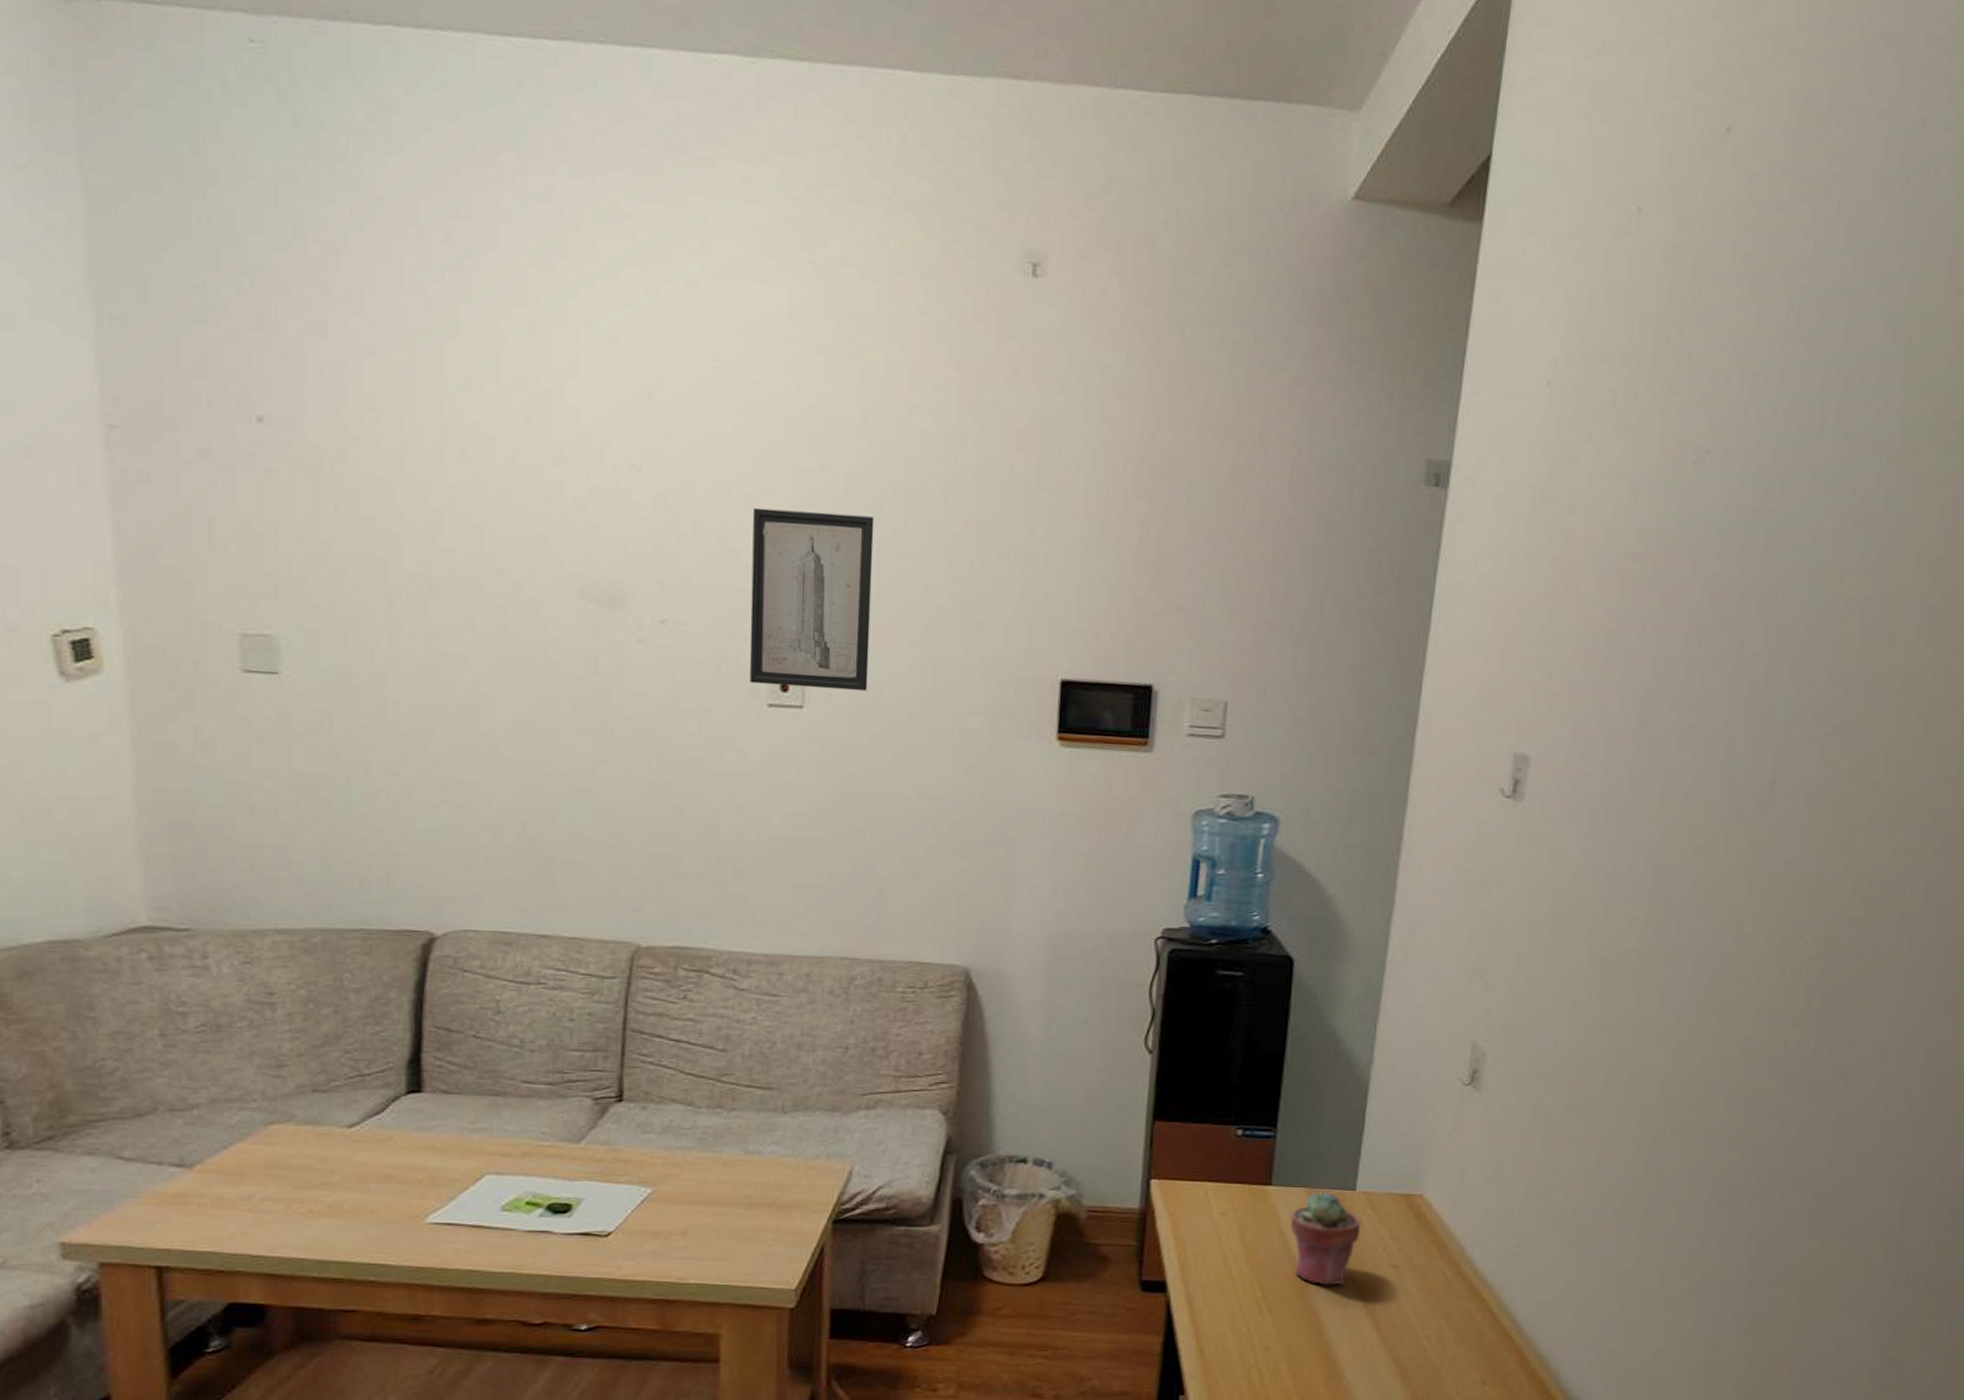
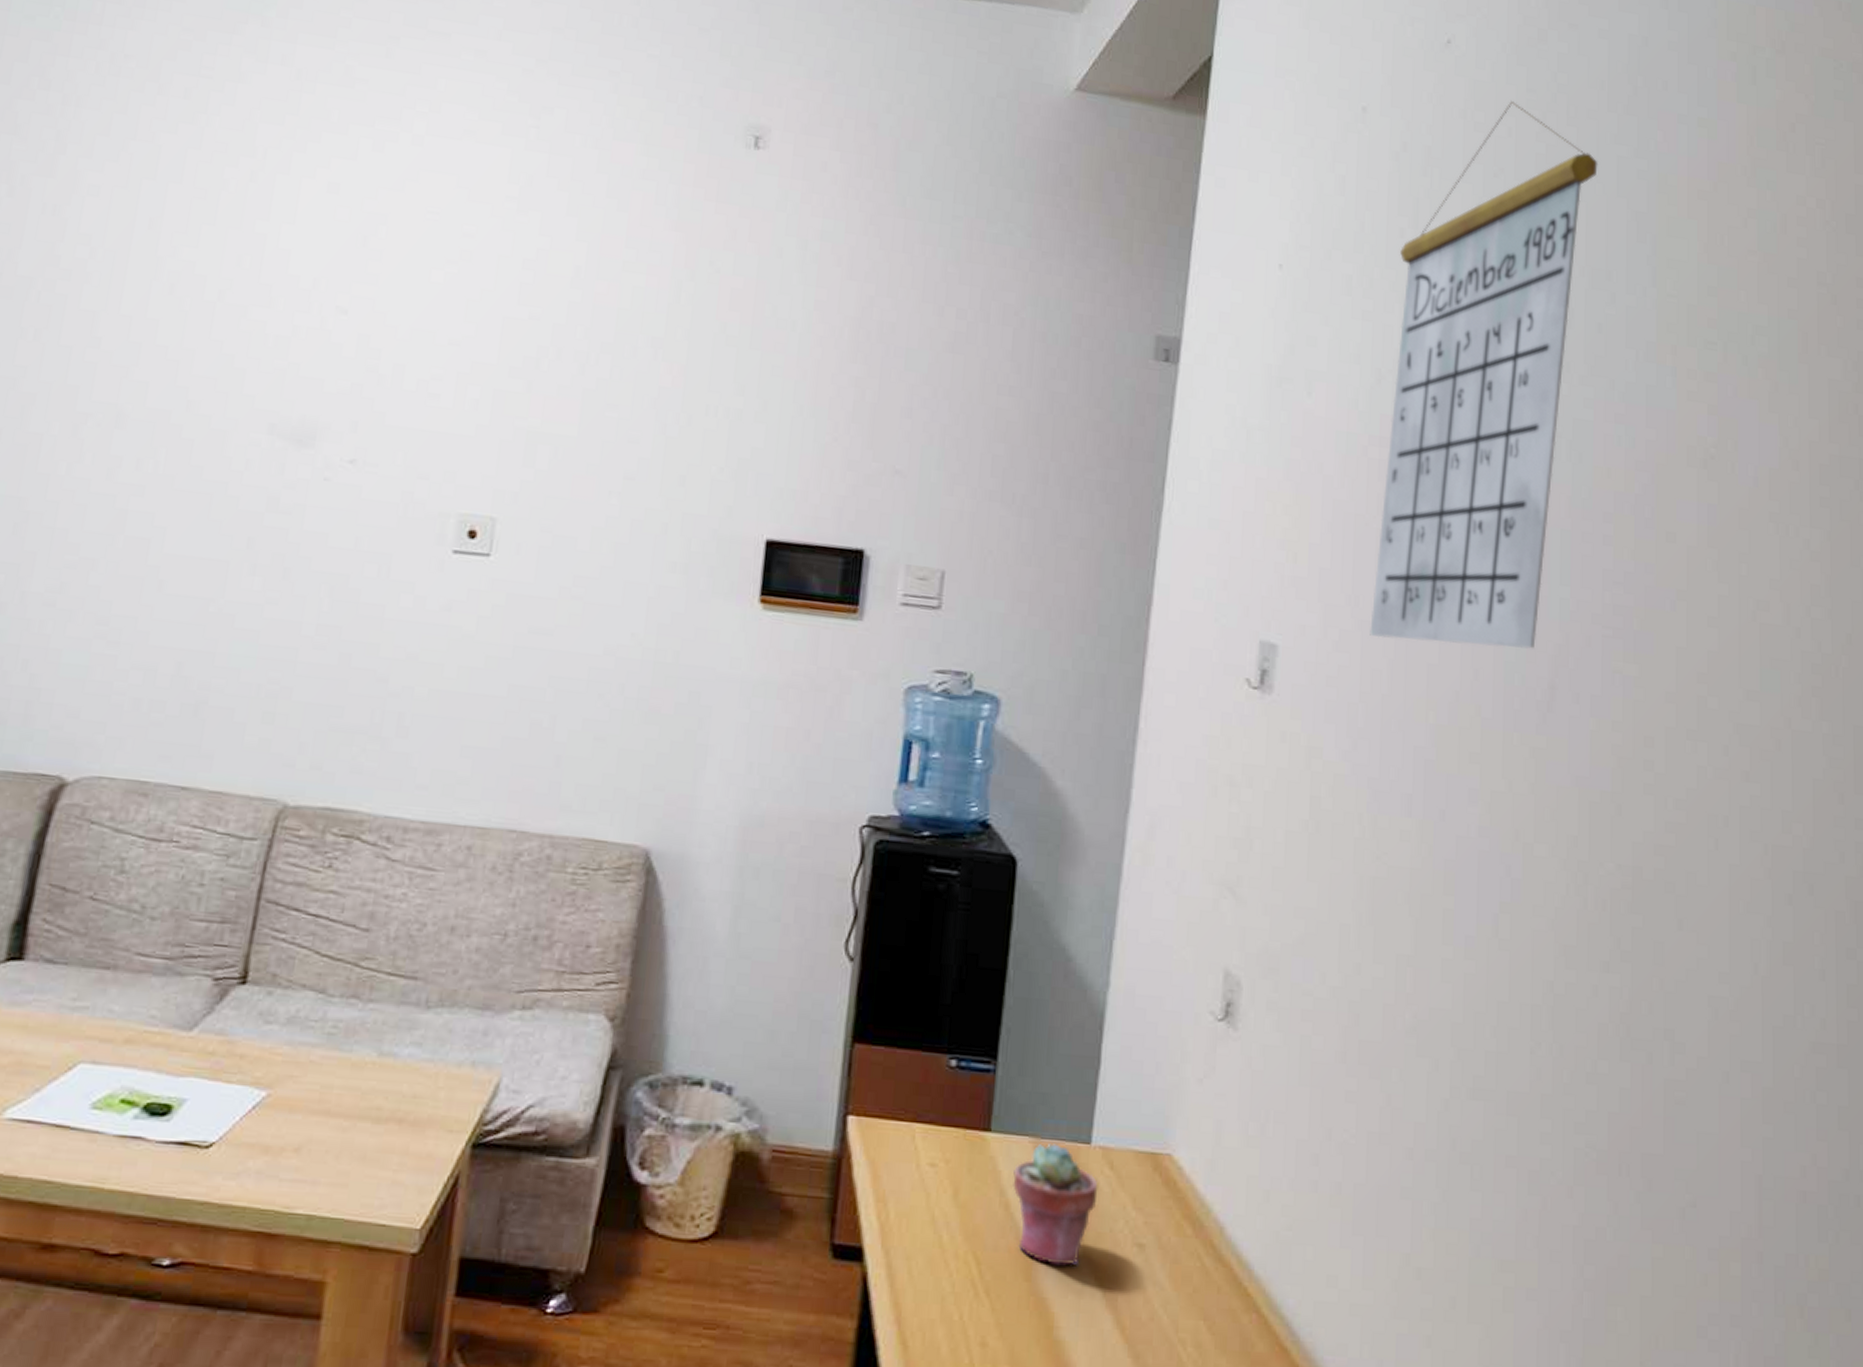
wall art: present [749,507,875,692] -> none [436,353,581,543]
calendar: none [1613,194,1864,749] -> present [1370,101,1598,649]

